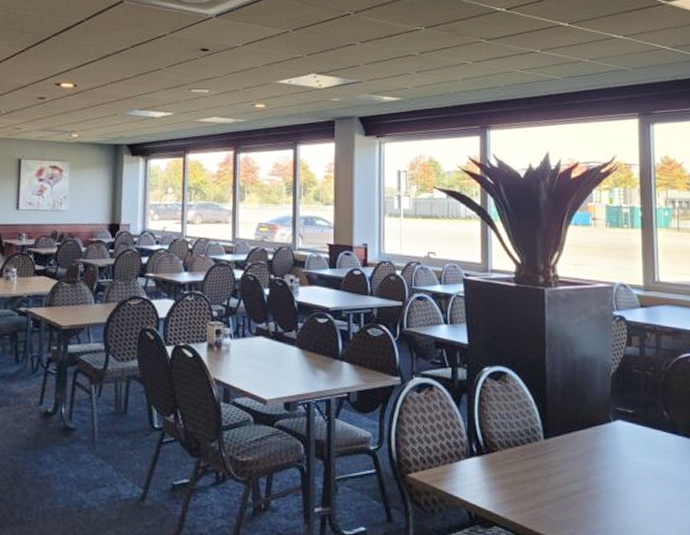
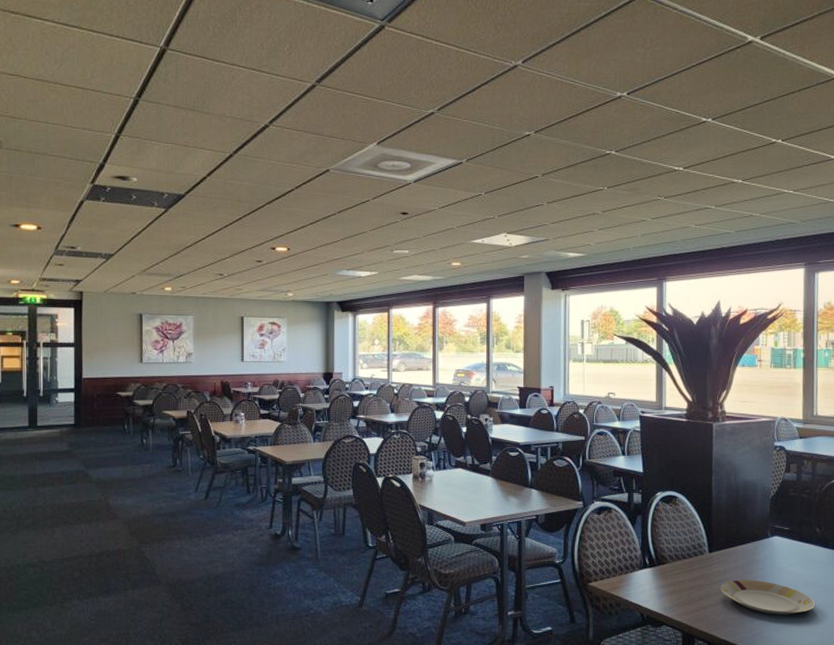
plate: none [558,471,667,514] -> present [720,579,816,615]

